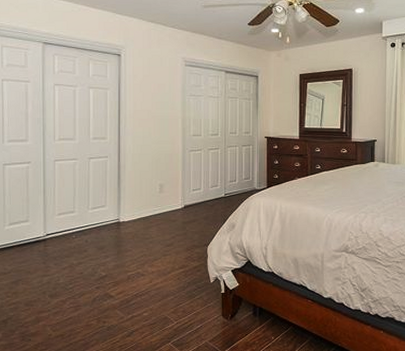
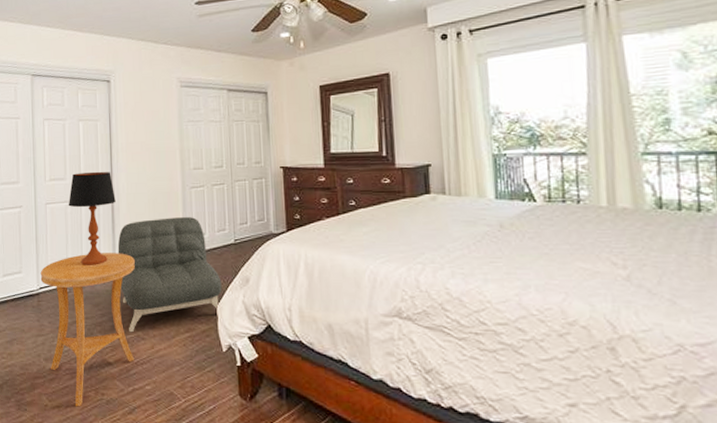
side table: none [47,204,138,334] -> present [40,253,135,407]
table lamp: none [76,134,122,215] -> present [68,171,116,265]
armchair: none [122,175,212,270] -> present [117,217,222,333]

